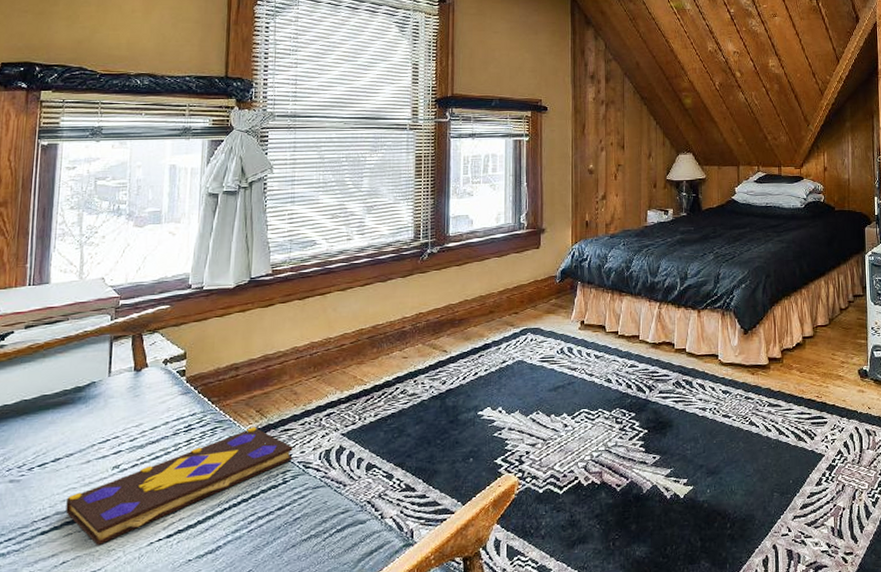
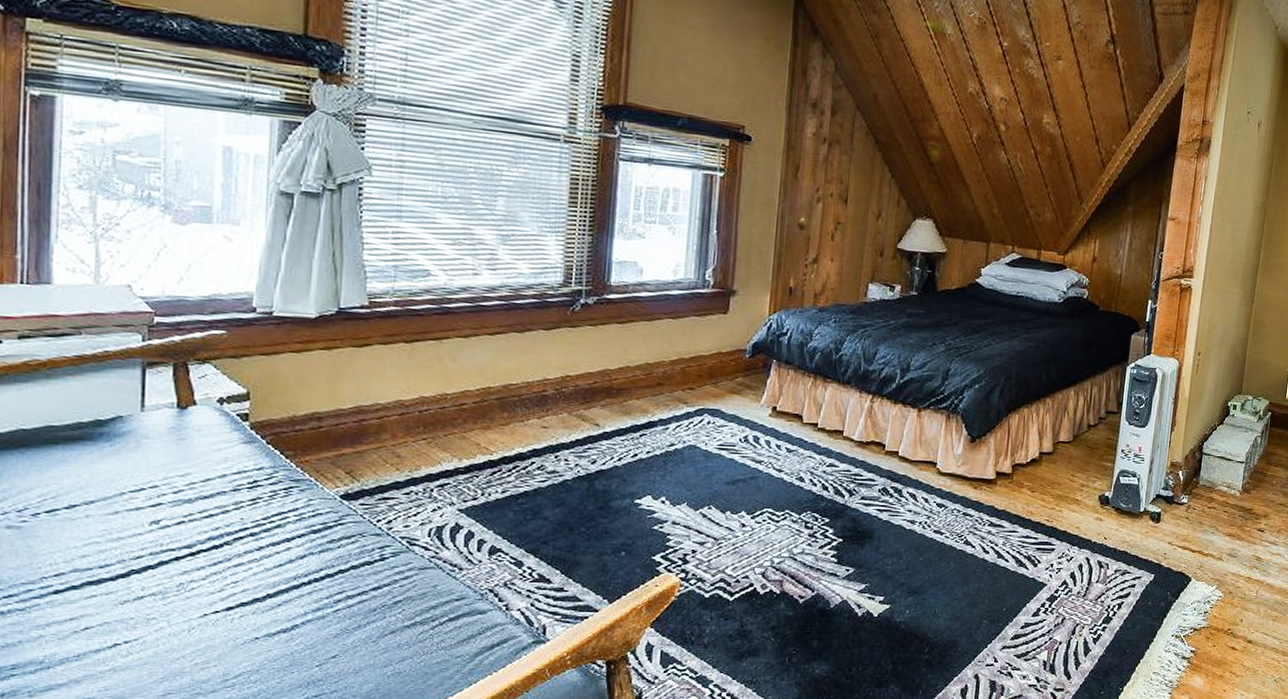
book: present [66,427,293,545] -> none [87,491,394,611]

